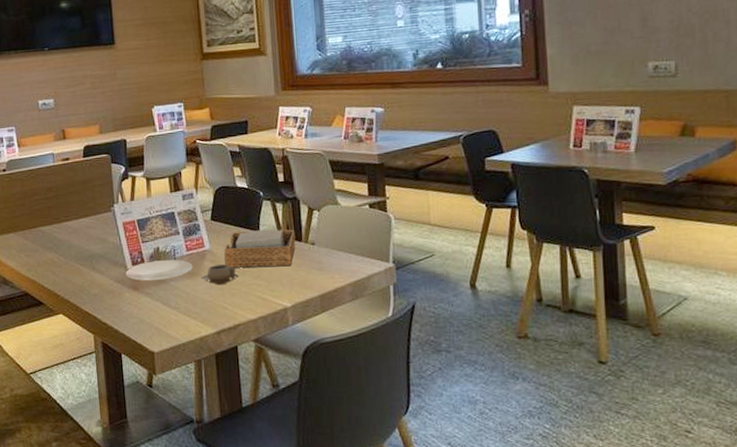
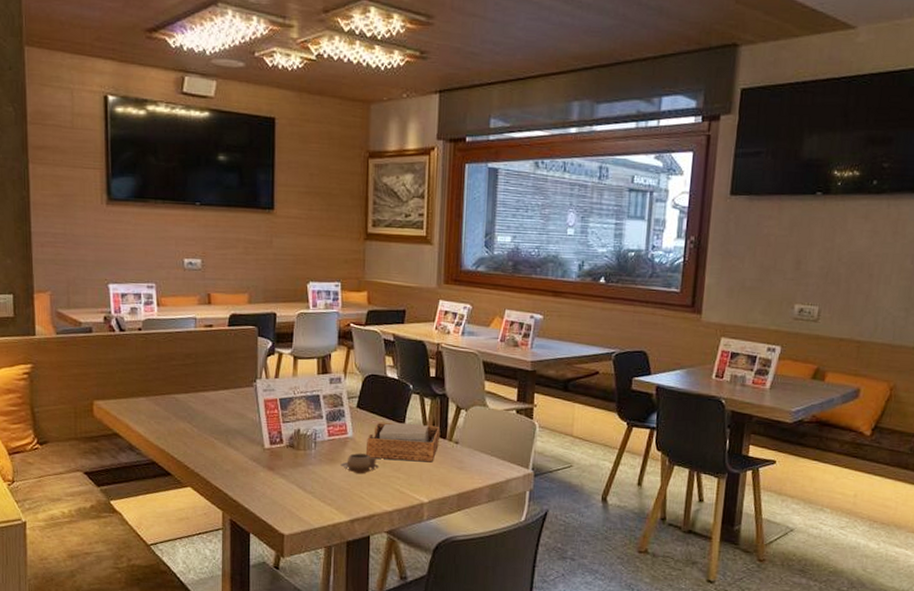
plate: present [125,260,193,282] -> none [262,442,333,465]

